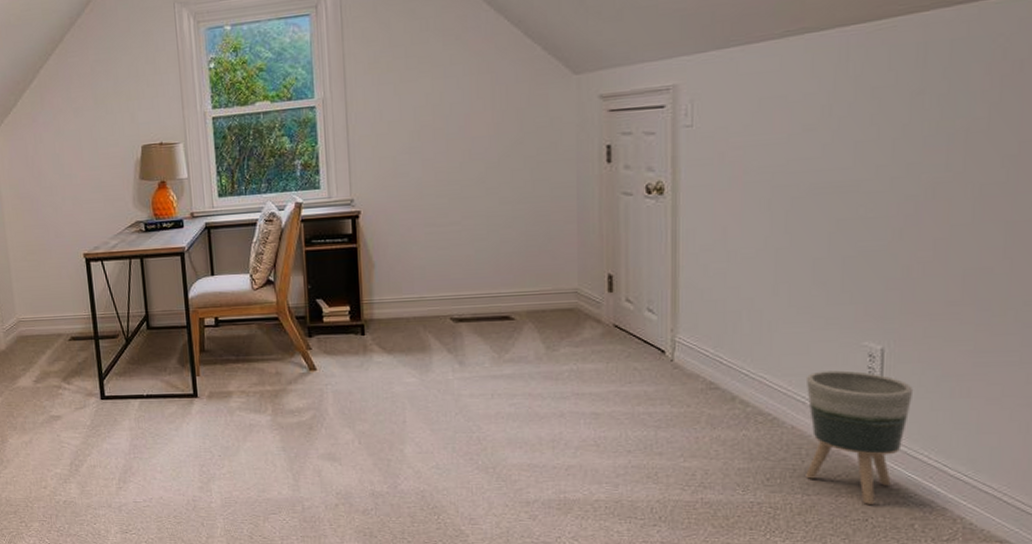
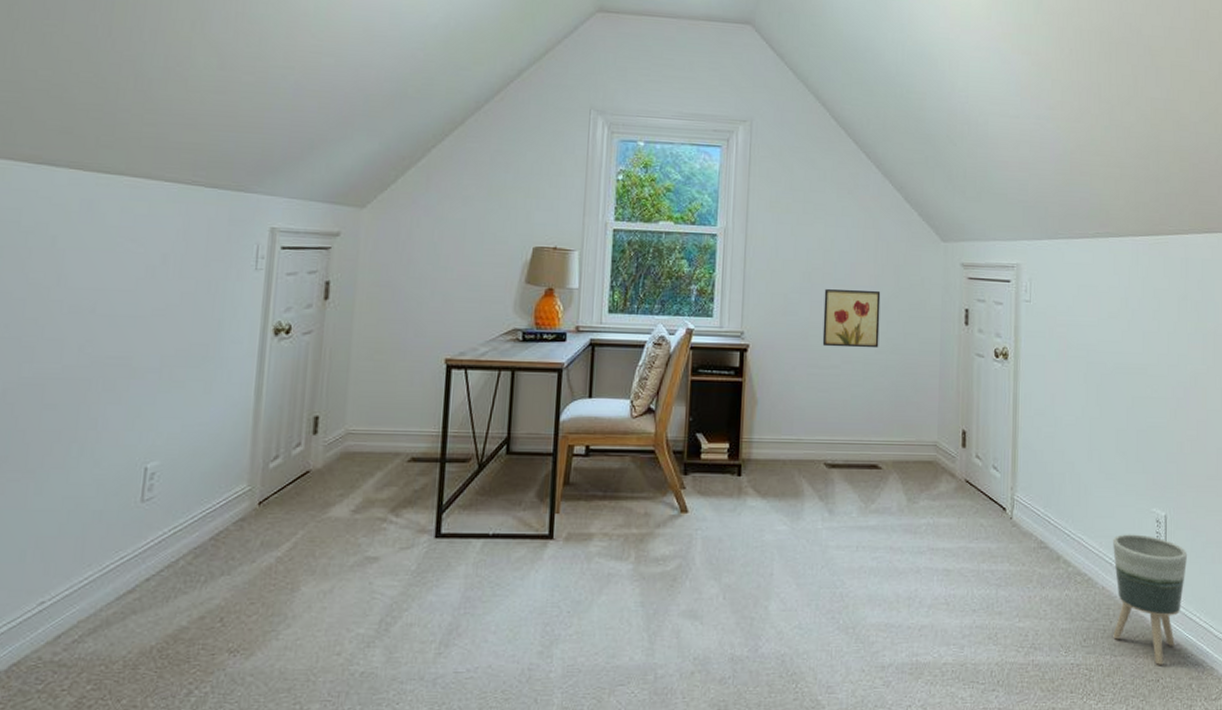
wall art: none [437,139,503,204] -> present [822,289,881,348]

